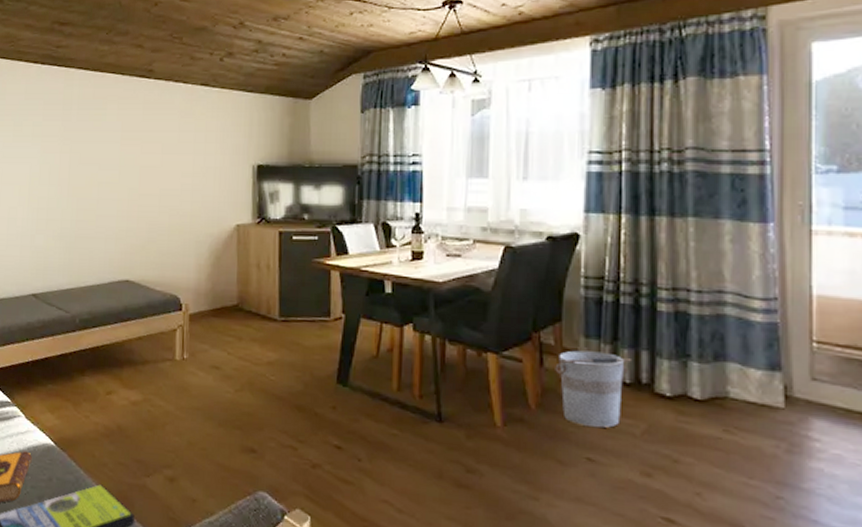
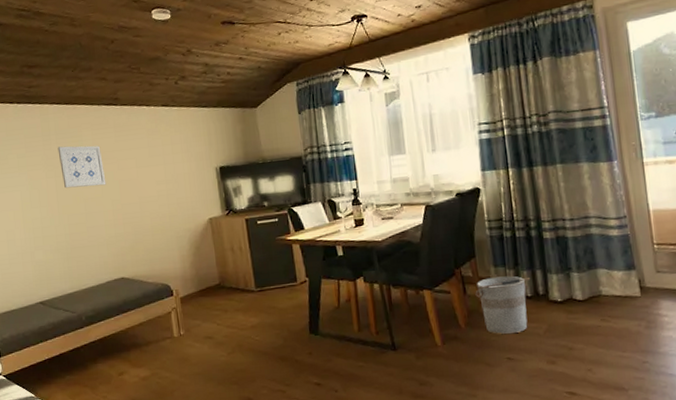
wall art: none [77,119,126,170] -> present [57,145,107,189]

